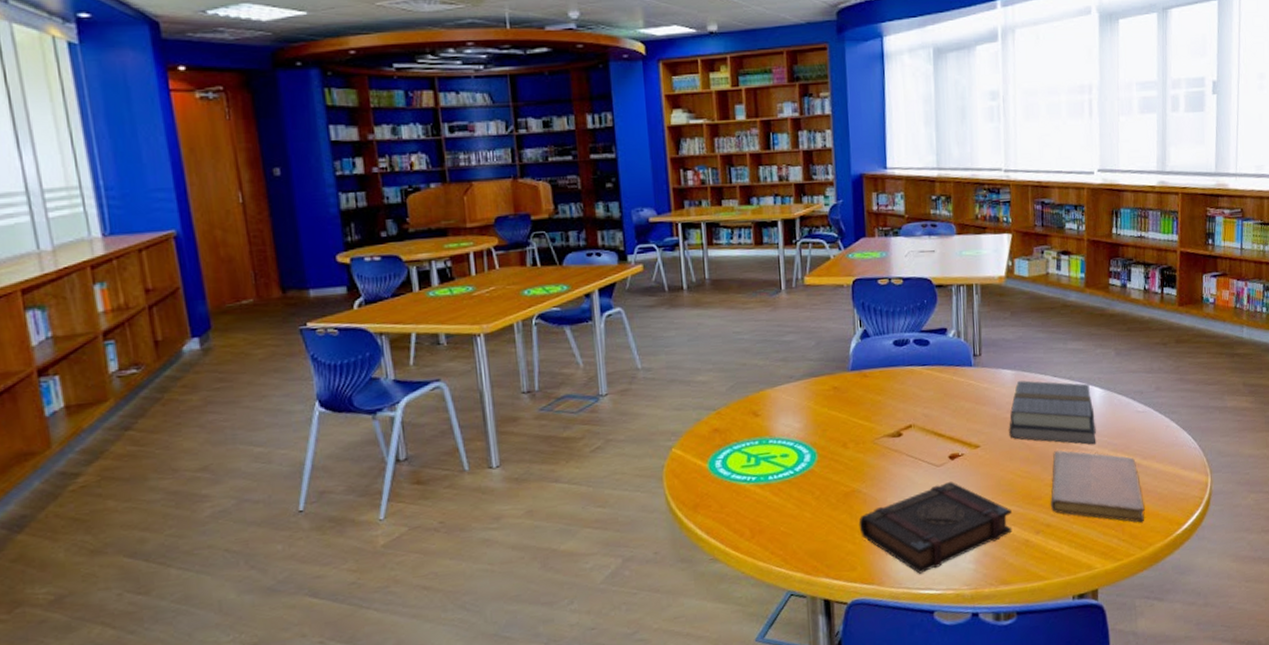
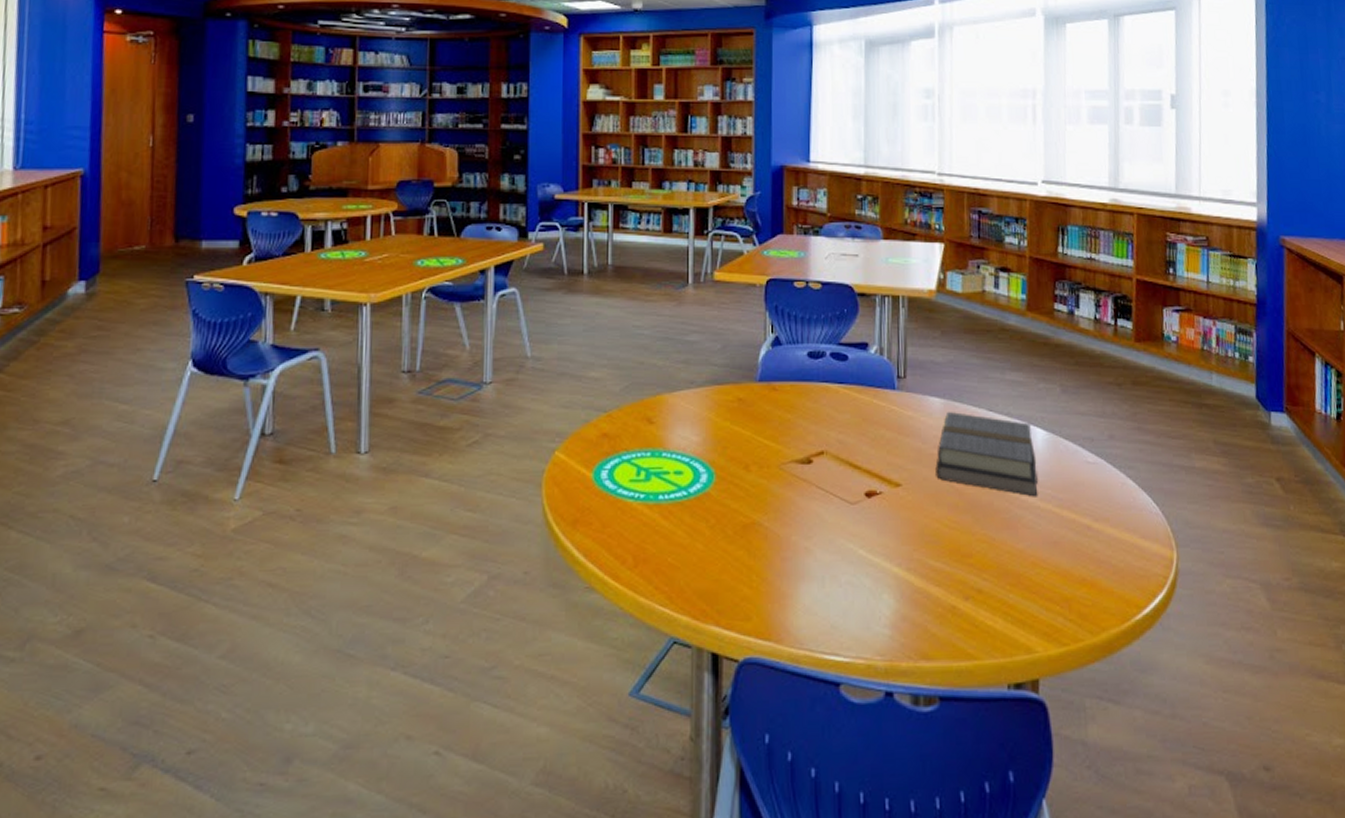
book: present [858,482,1013,574] -> none [757,524,937,634]
notebook: present [1051,450,1145,523] -> none [983,500,1096,600]

